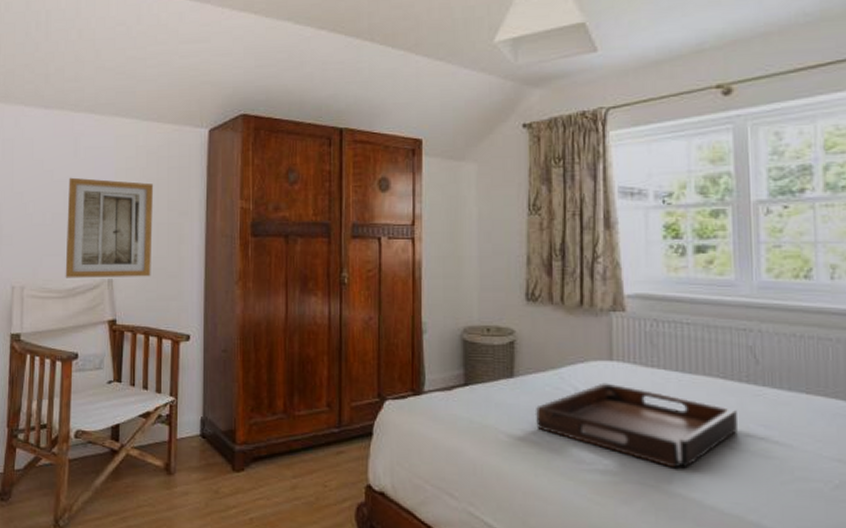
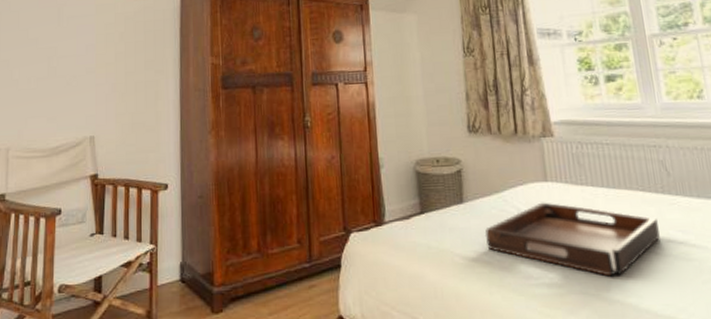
wall art: present [65,177,153,278] -> none [49,44,131,138]

